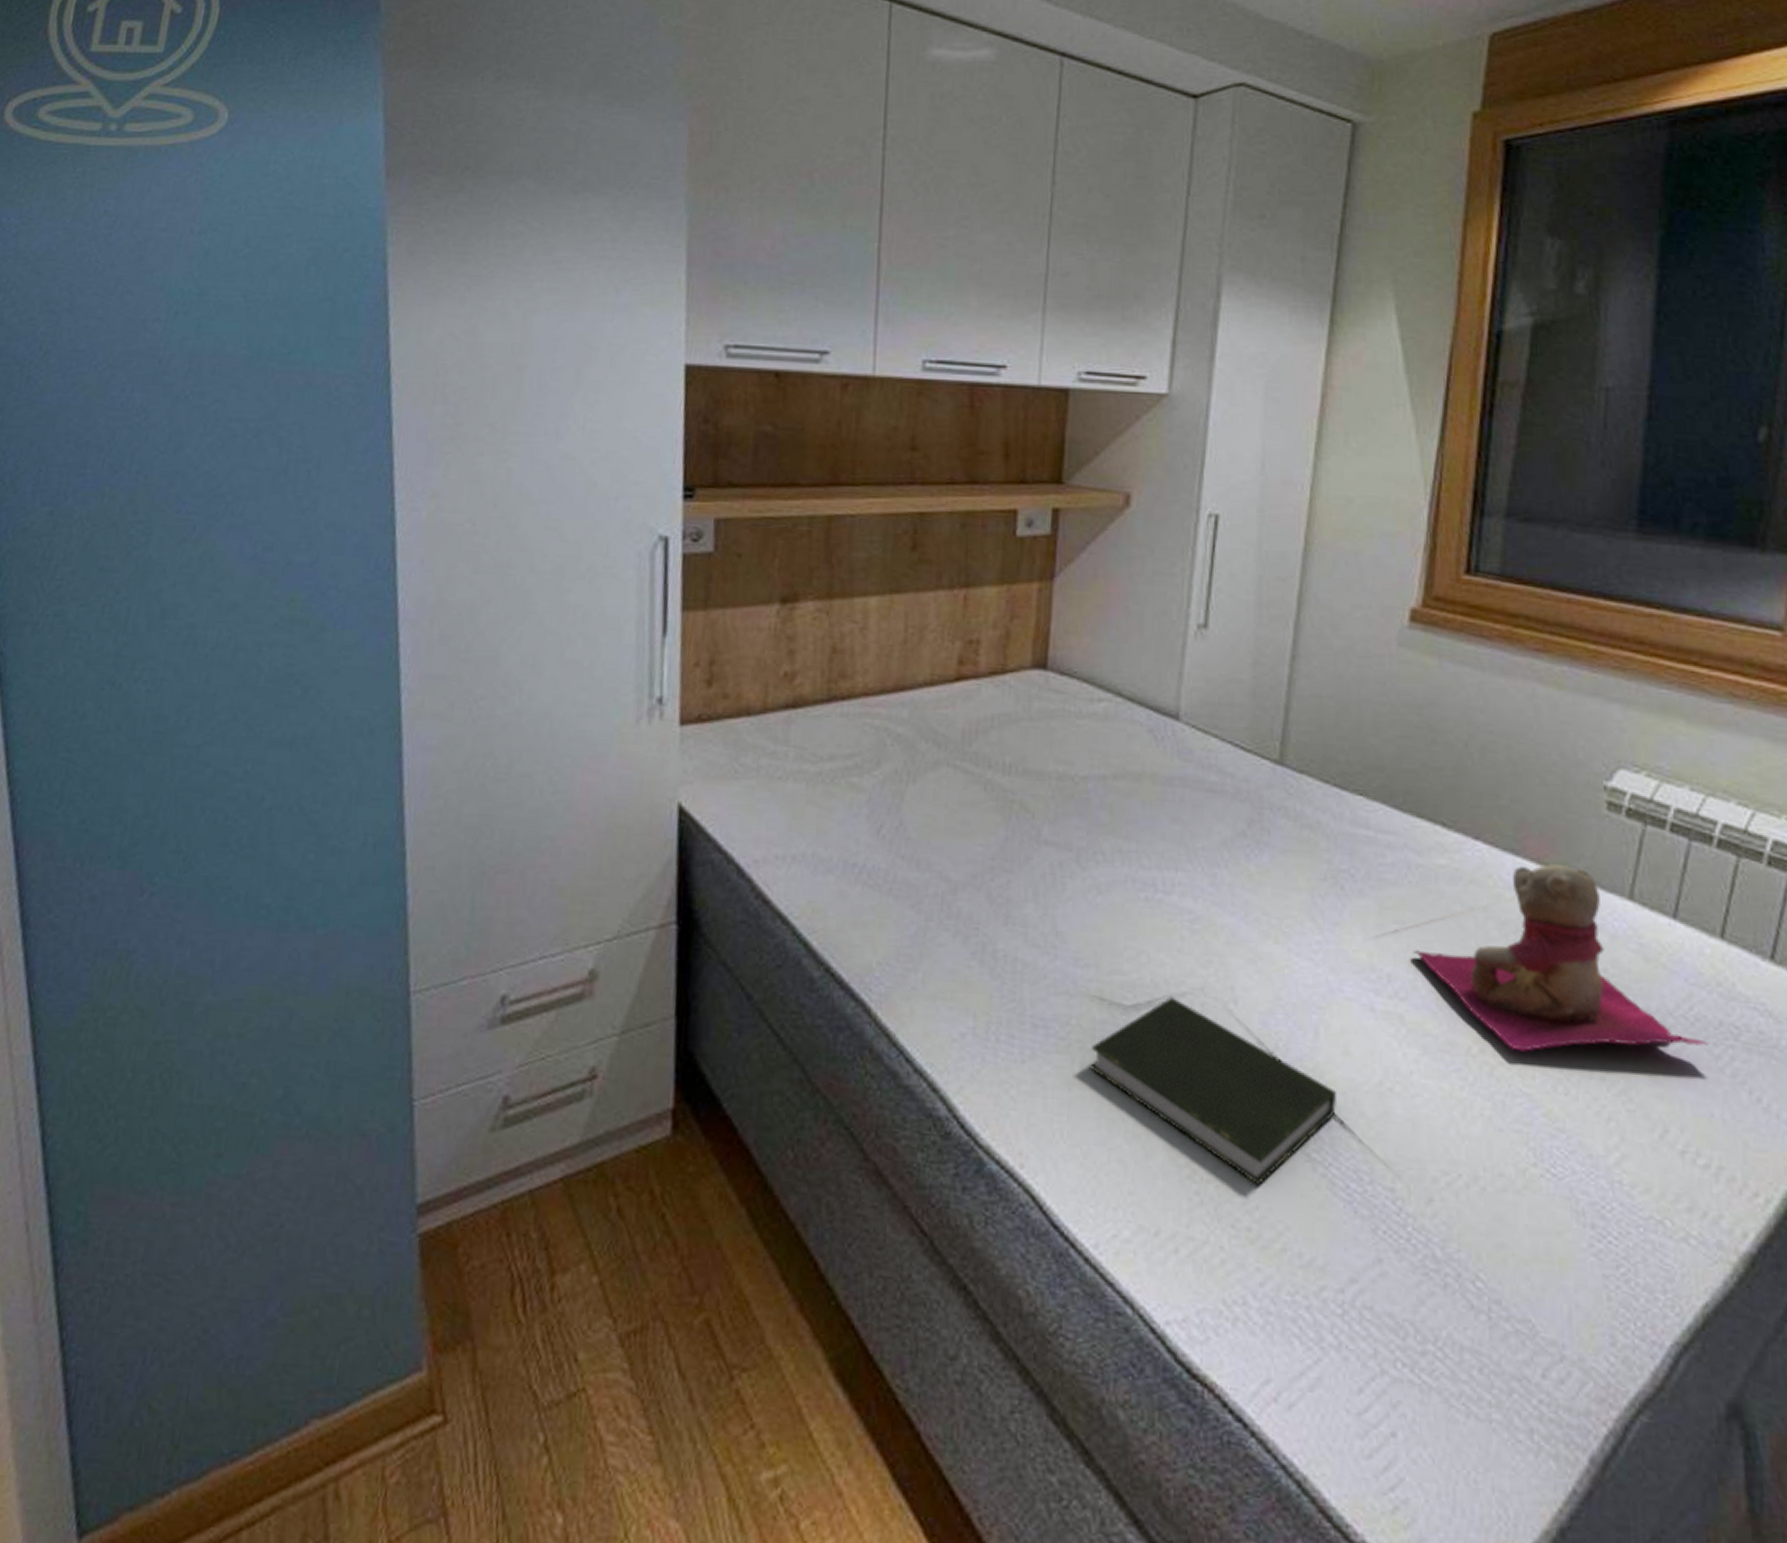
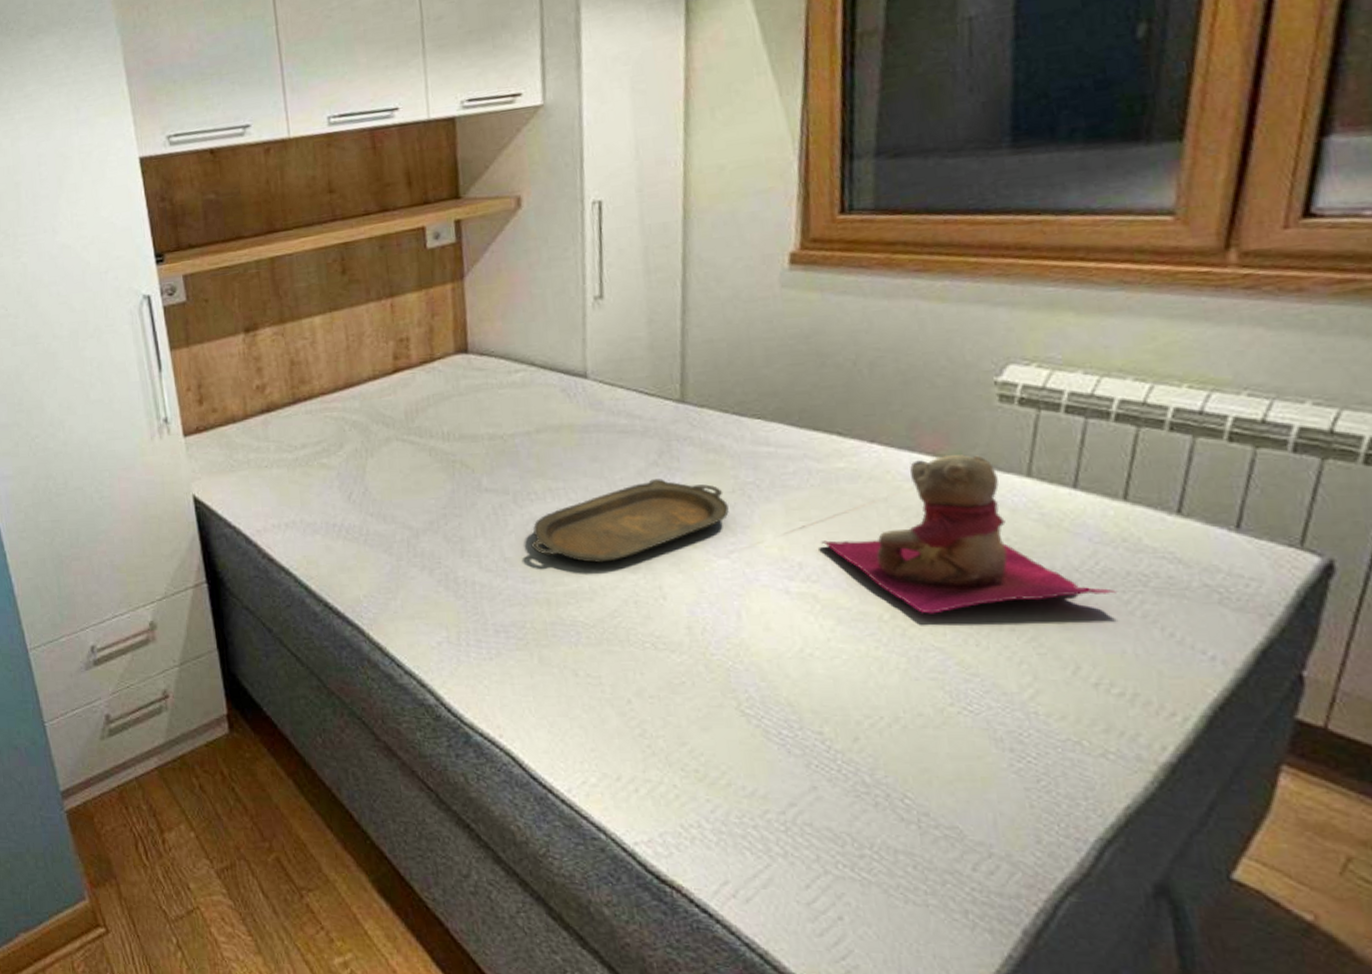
serving tray: none [1090,853,1318,950] -> present [531,479,729,563]
book: present [1090,997,1336,1187] -> none [546,599,763,738]

